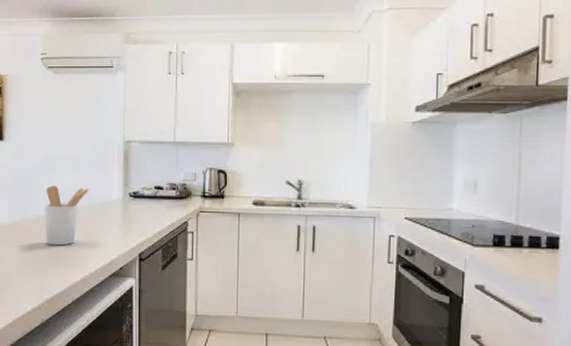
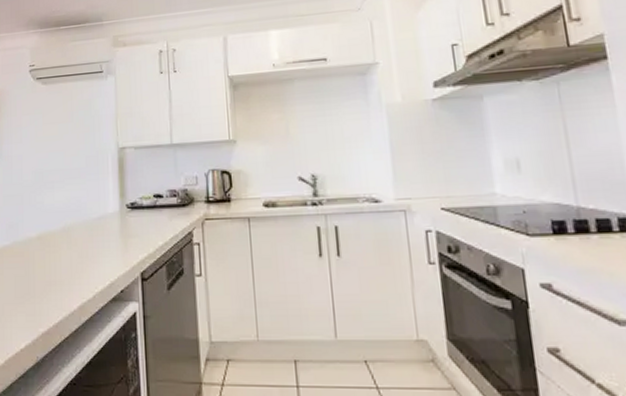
utensil holder: present [45,186,90,246] -> none [37,202,84,270]

